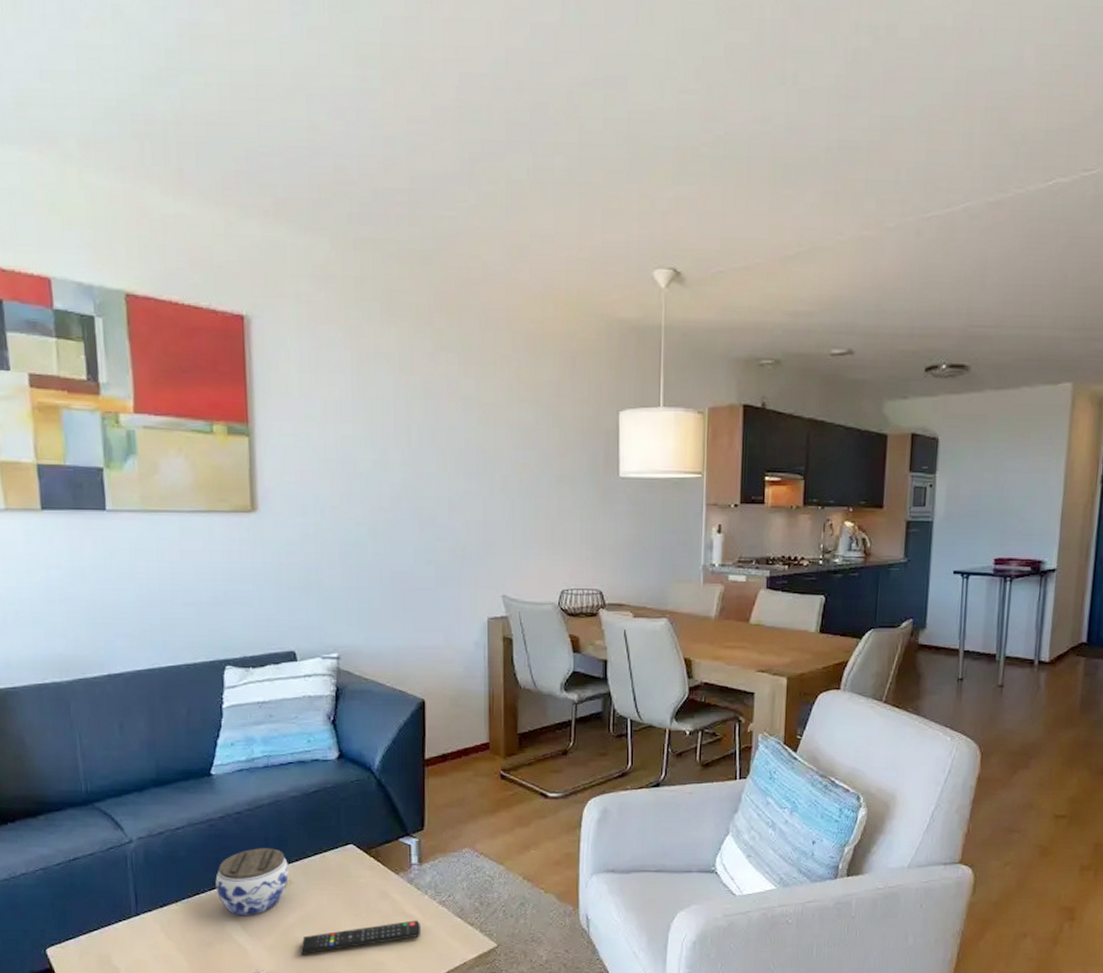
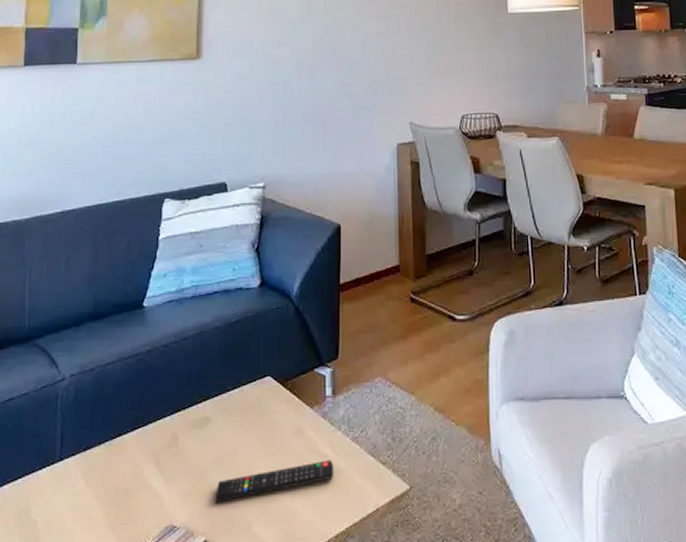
jar: present [215,848,289,916] -> none [138,382,208,459]

